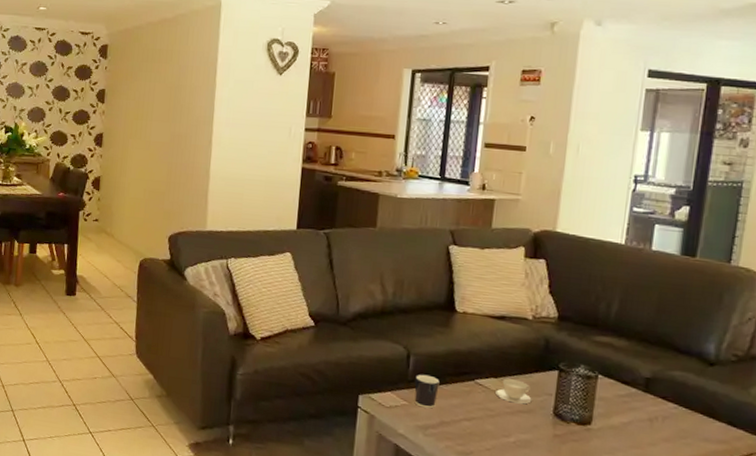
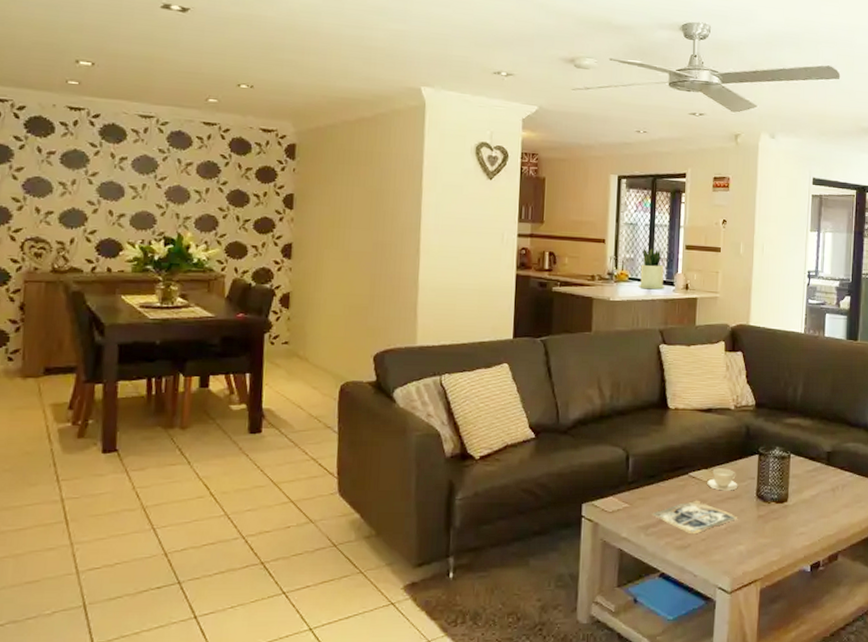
mug: present [414,374,440,409] -> none [634,474,657,508]
planter: none [429,145,459,189] -> present [638,248,665,290]
magazine: none [432,408,530,443] -> present [652,500,738,535]

